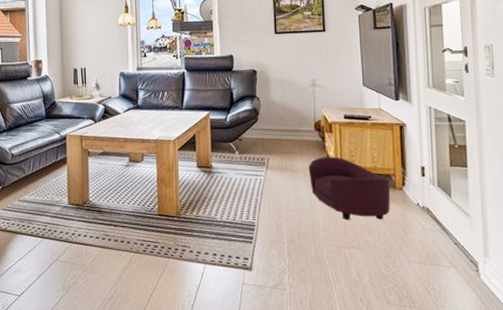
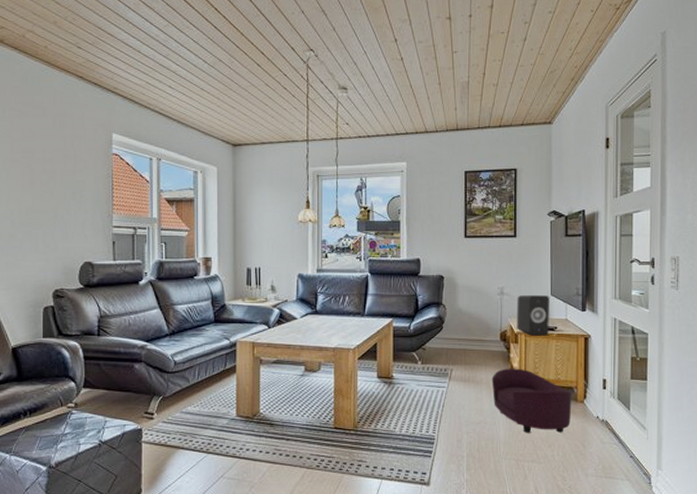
speaker: none [329,86,363,125] -> present [516,295,550,336]

